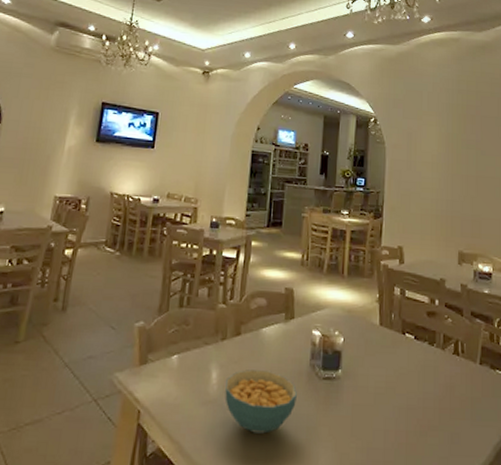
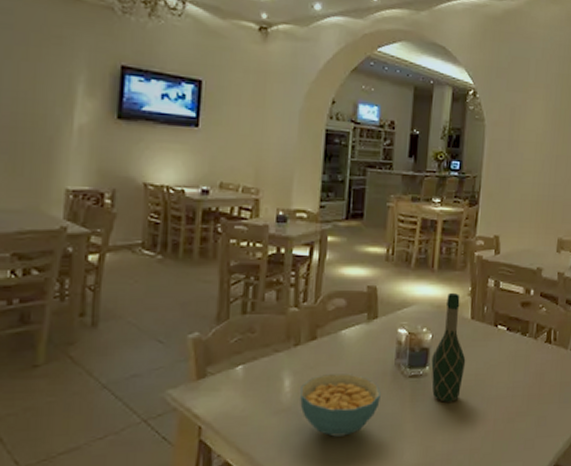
wine bottle: none [343,298,376,409] -> present [431,292,466,402]

